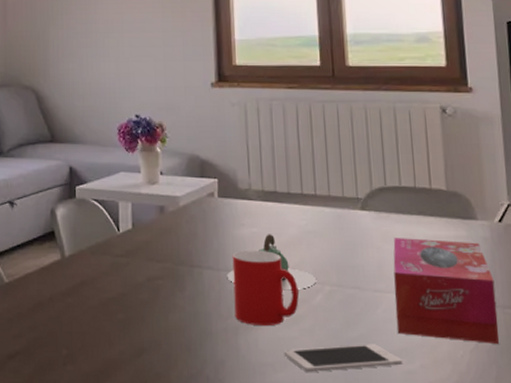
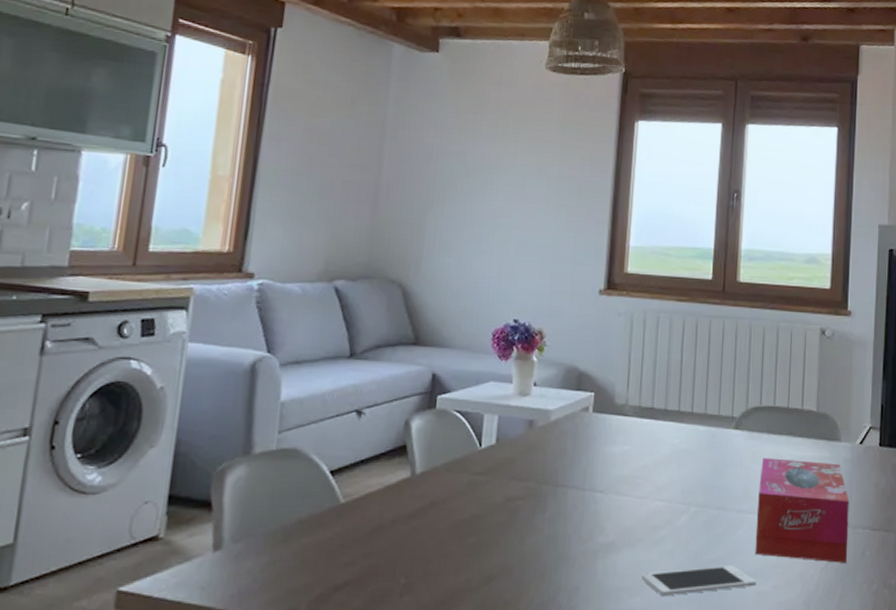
teapot: present [227,234,316,291] -> none [592,452,683,512]
cup: present [232,251,299,327] -> none [596,470,664,549]

